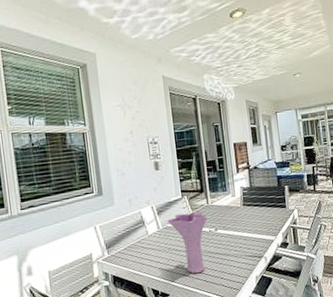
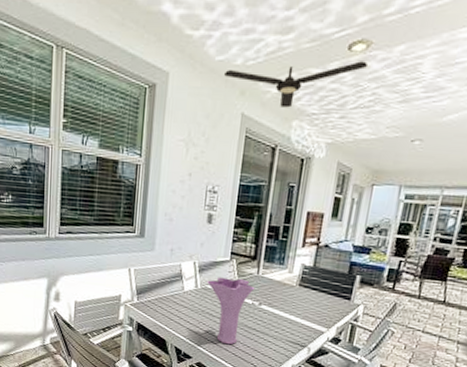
ceiling fan: none [141,24,248,66] -> present [224,61,369,108]

